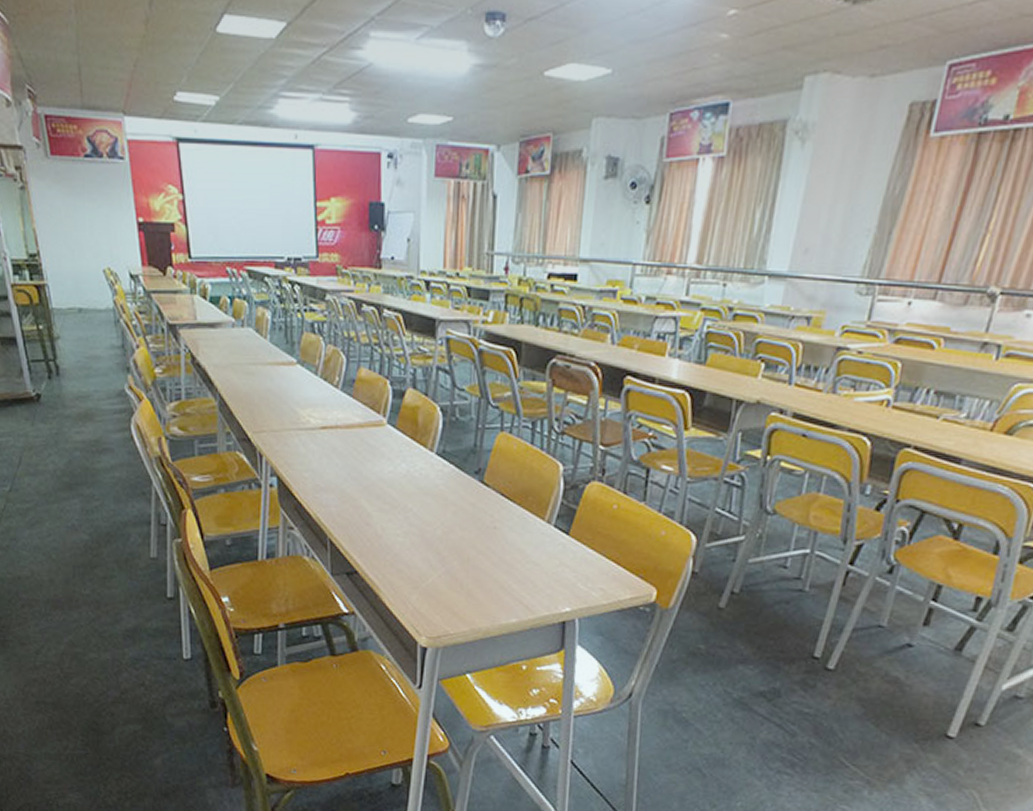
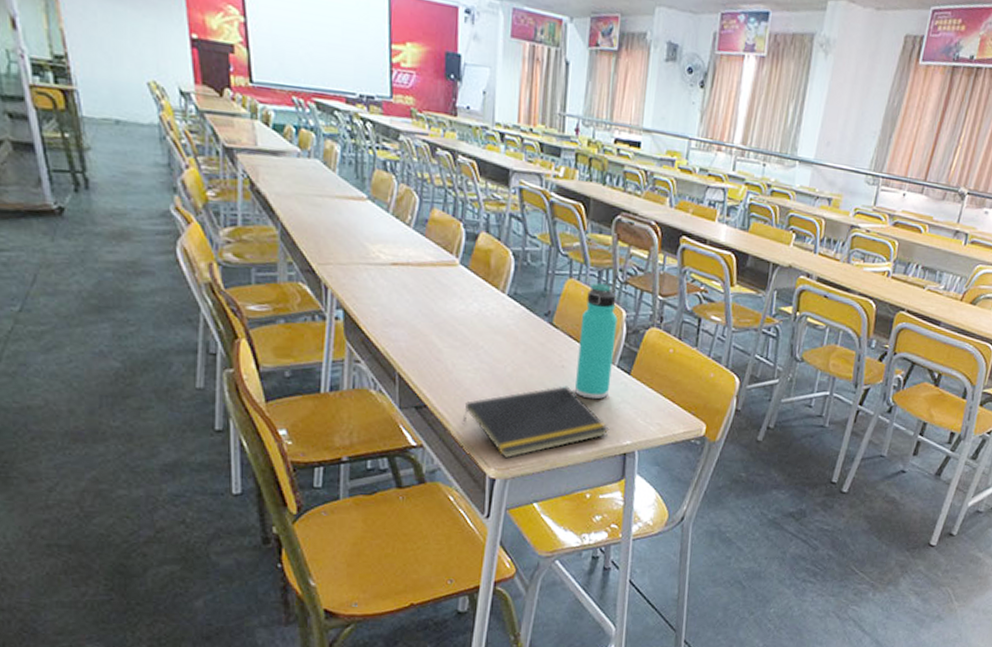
notepad: none [393,549,547,627] -> present [463,386,610,459]
thermos bottle: none [509,434,554,563] -> present [575,282,618,400]

